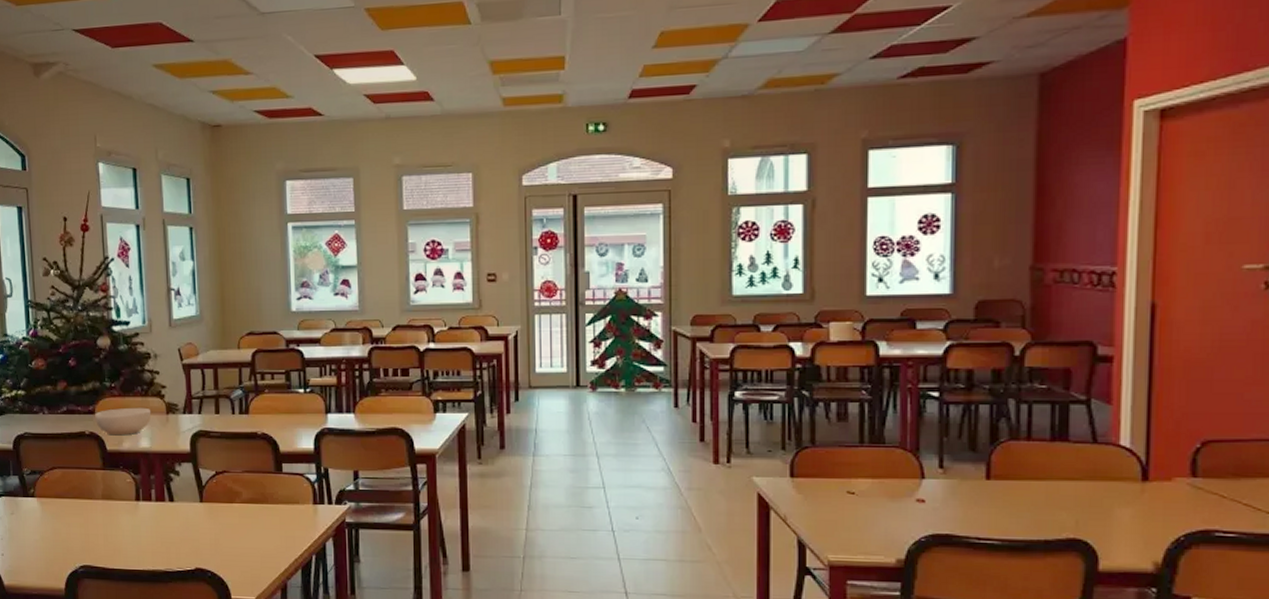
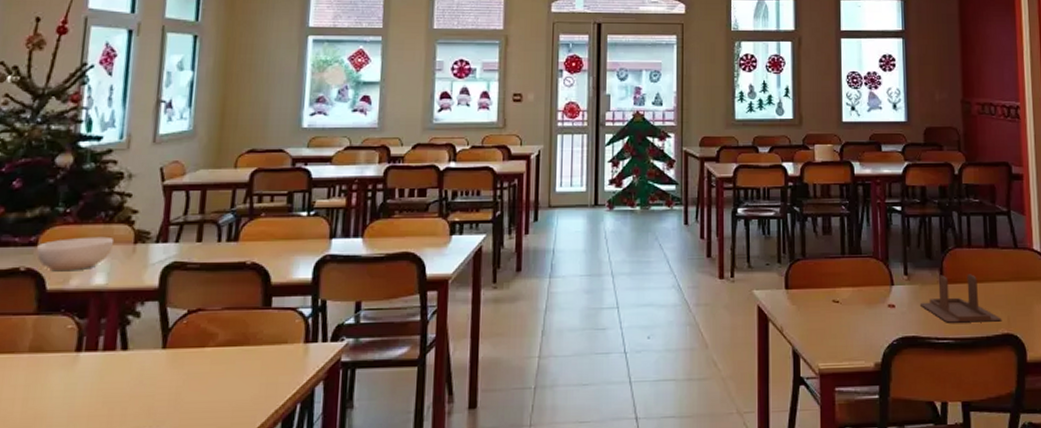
napkin holder: none [958,469,1068,525] -> present [920,274,1002,323]

